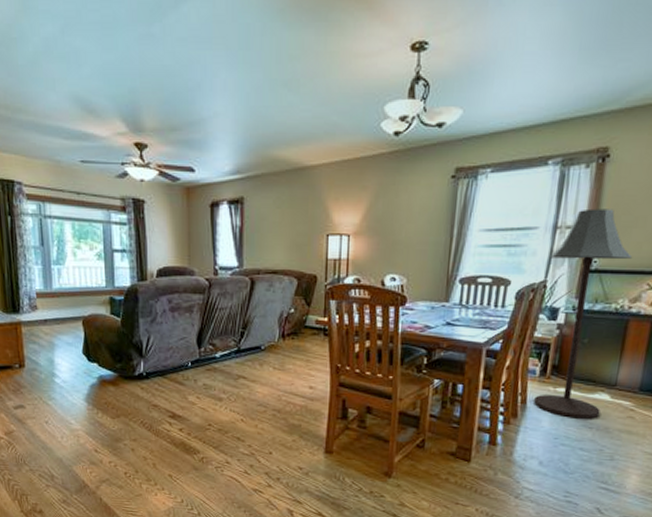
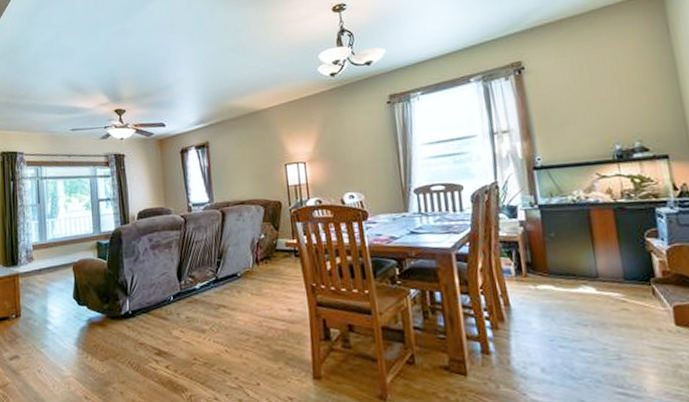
floor lamp: present [534,208,633,419] -> none [494,111,591,317]

